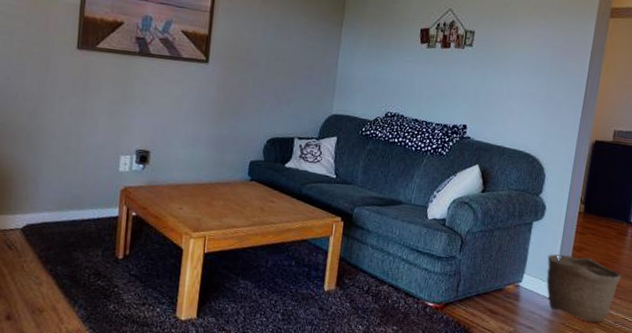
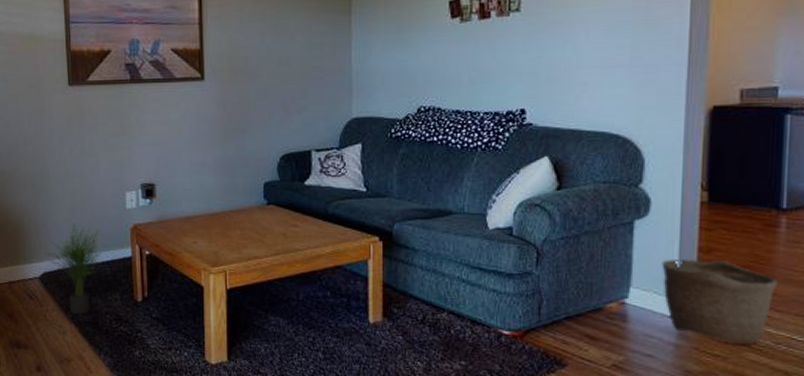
potted plant: none [30,179,92,268] -> present [44,223,102,315]

